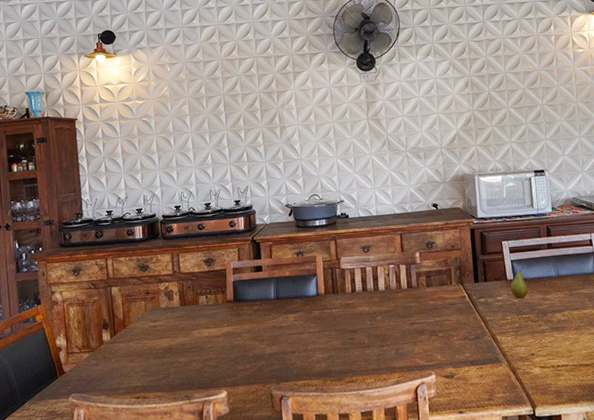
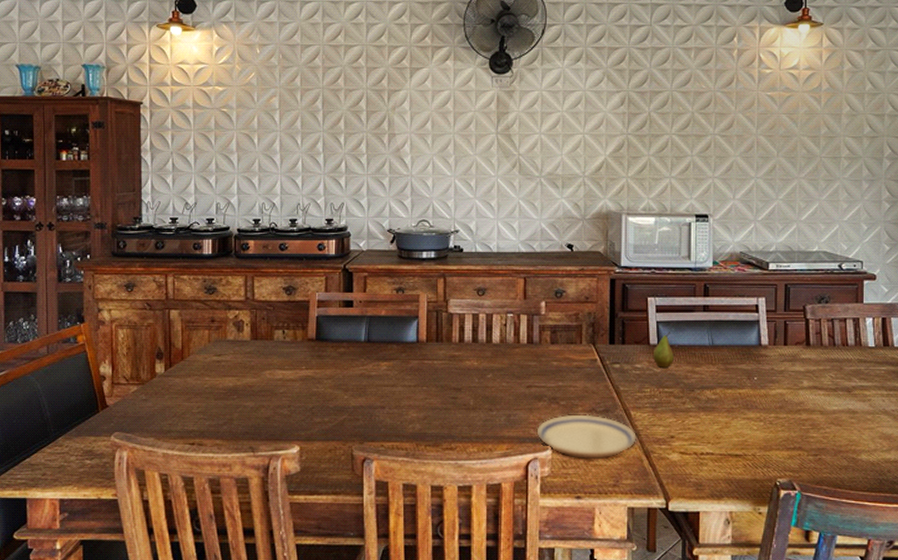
plate: none [421,342,504,380] -> present [536,414,636,460]

